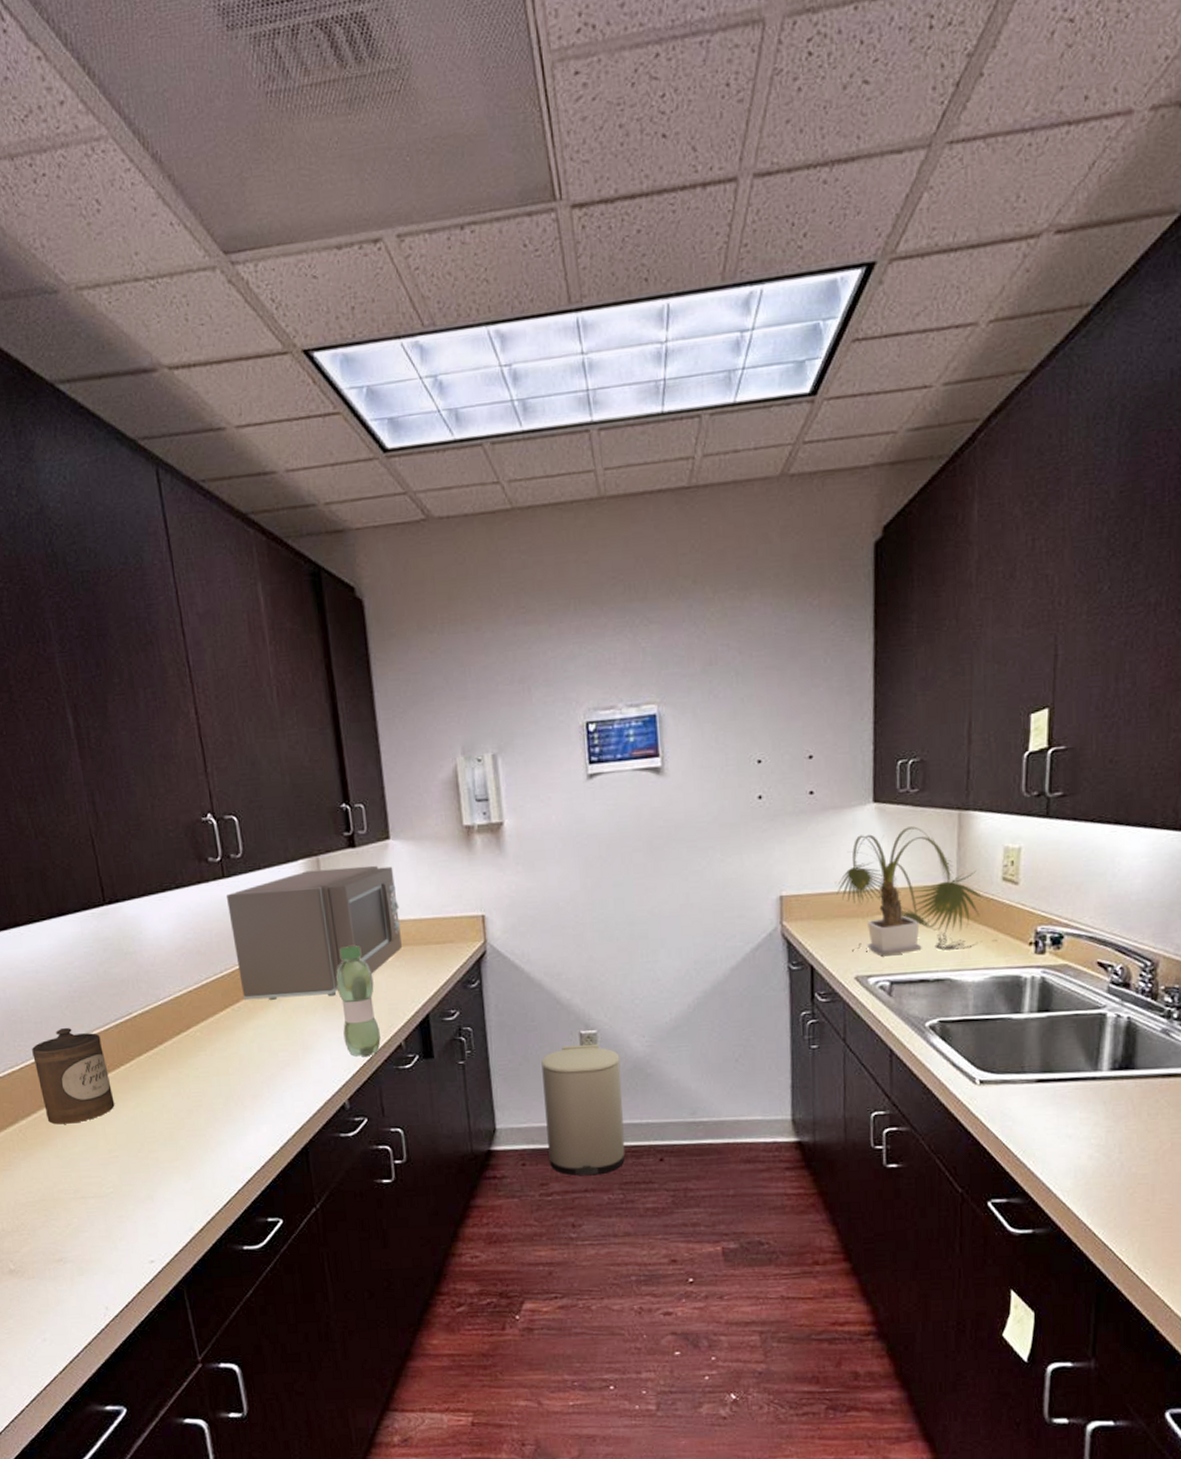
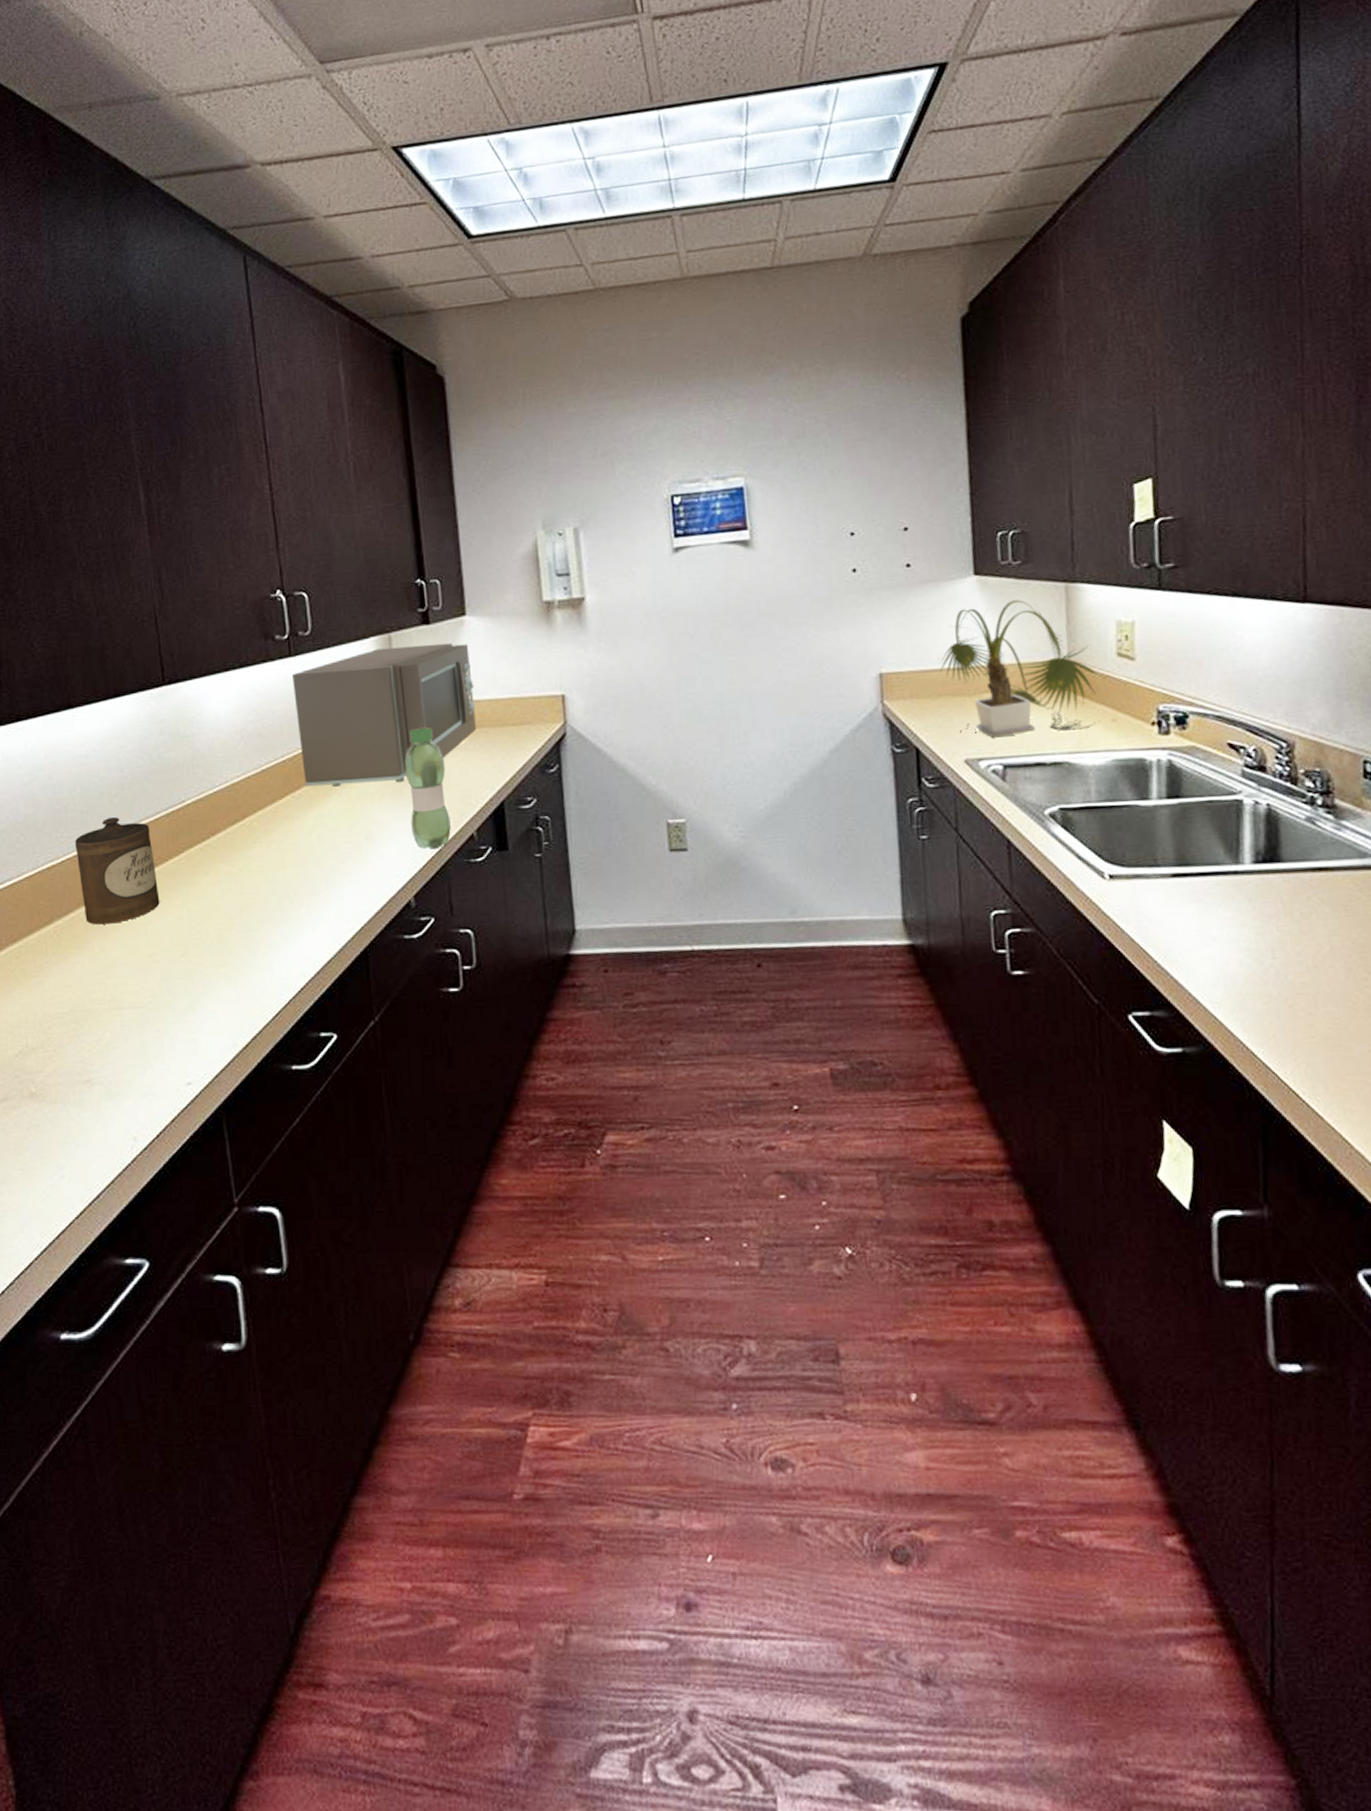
pedal bin: present [541,1043,625,1177] -> none [625,834,719,985]

